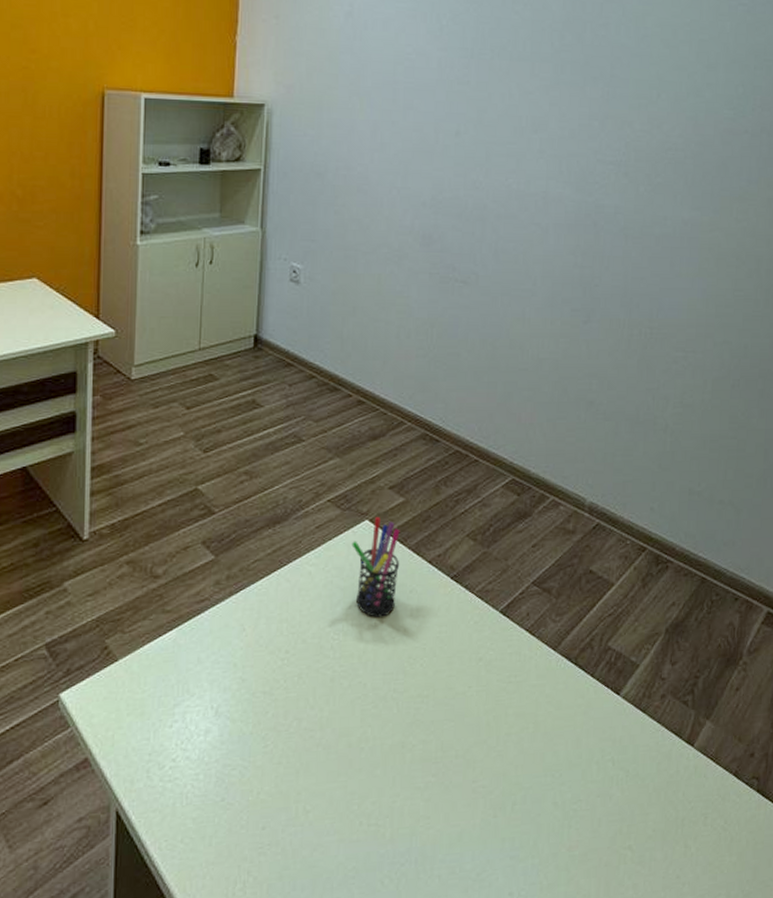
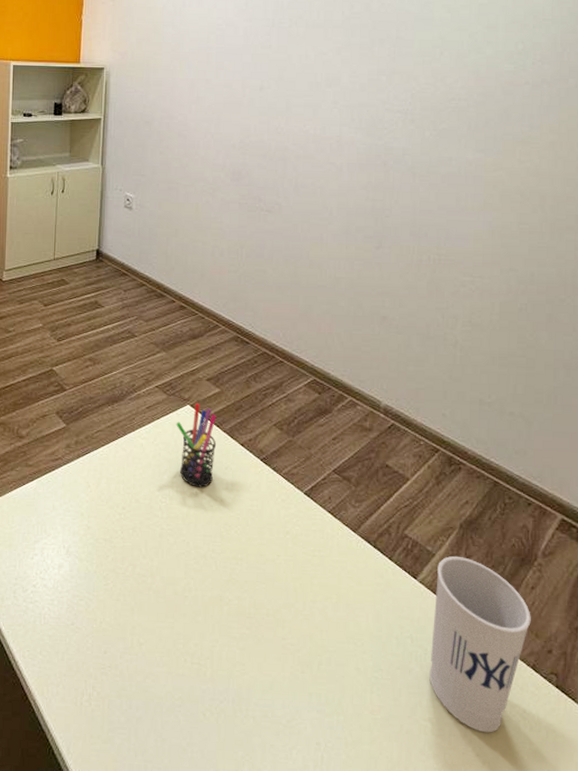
cup: none [630,664,735,852] -> present [429,556,531,733]

